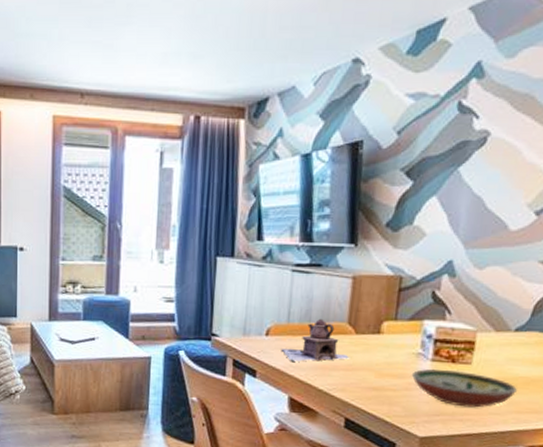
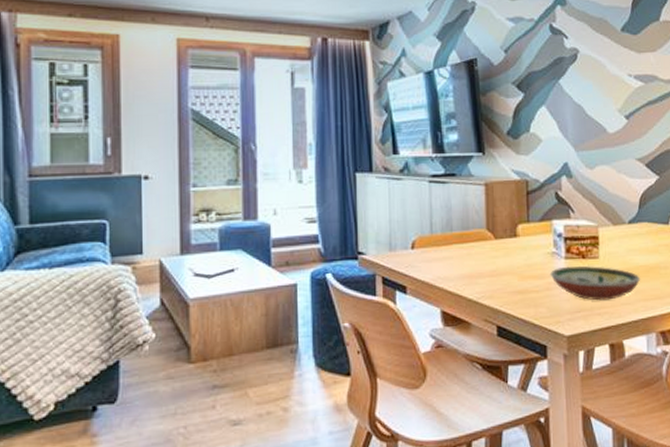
teapot: present [281,318,350,363] -> none [428,227,493,274]

